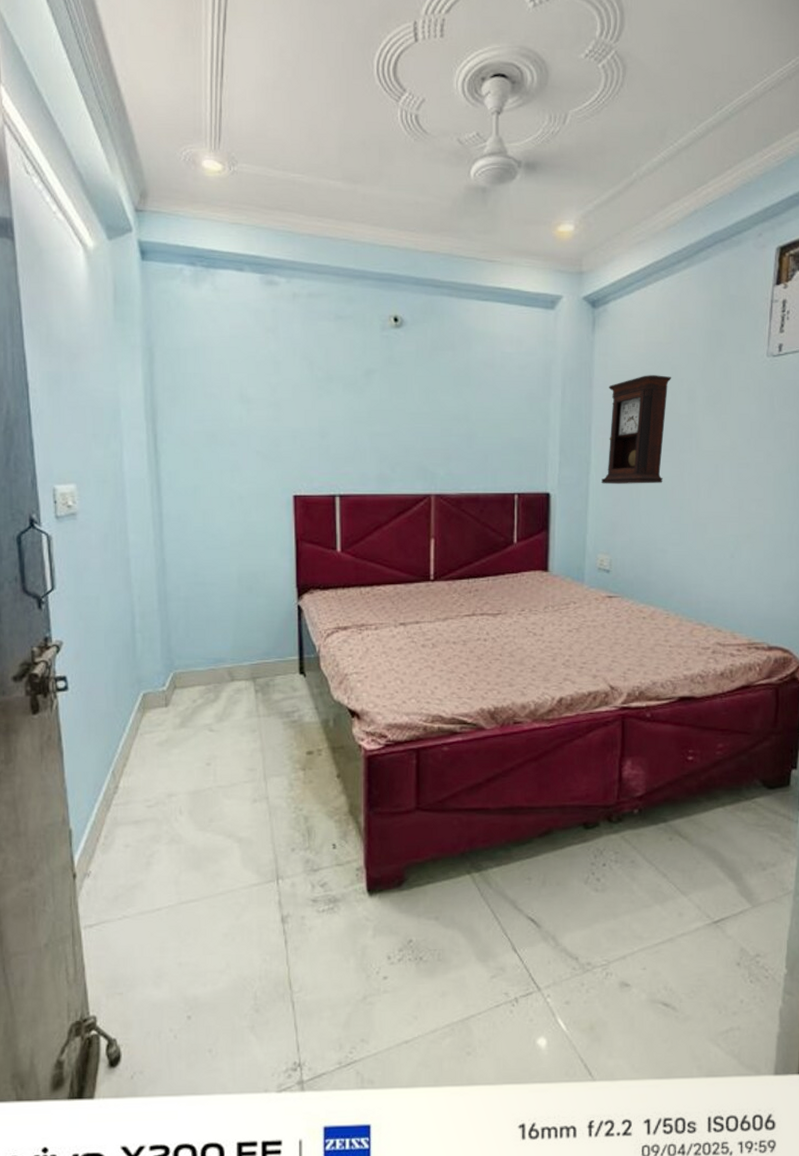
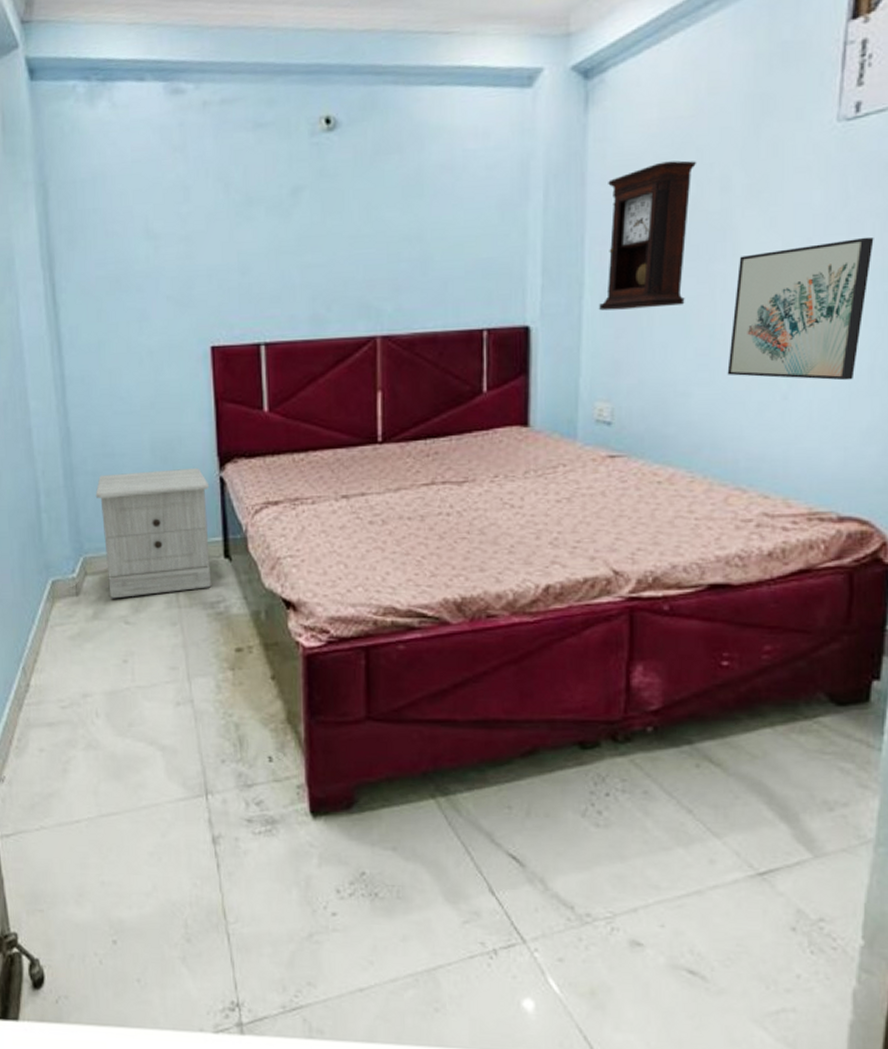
nightstand: none [186,597,289,709] -> present [95,467,212,599]
wall art: none [692,441,791,545] -> present [727,236,874,381]

